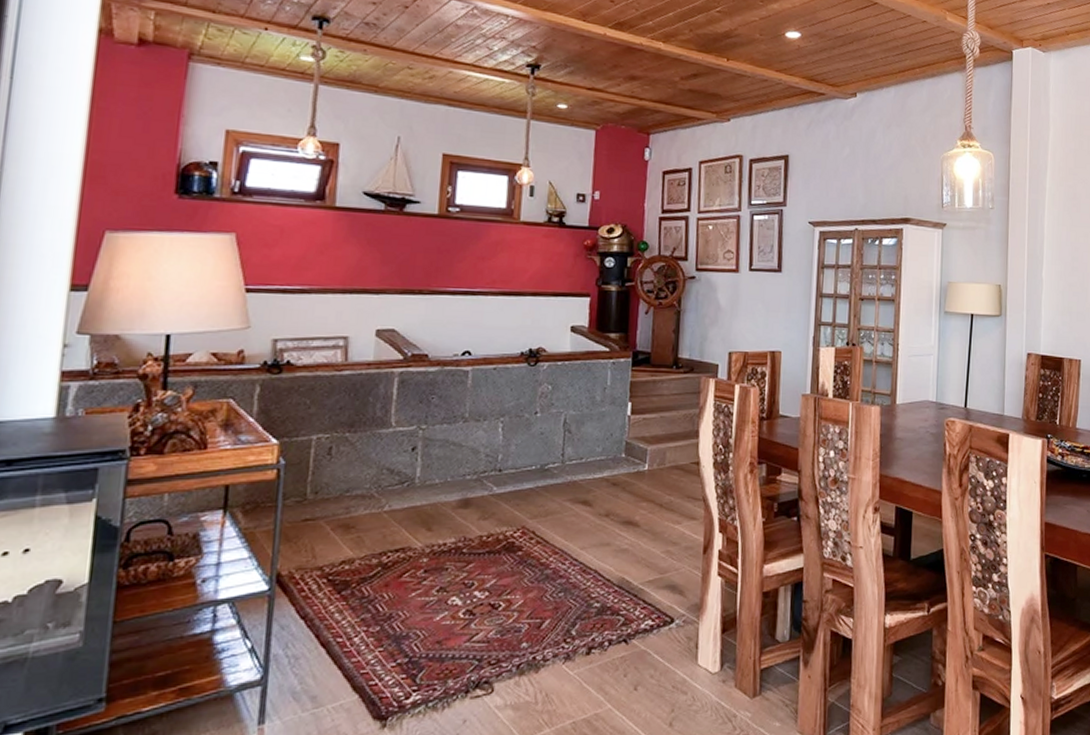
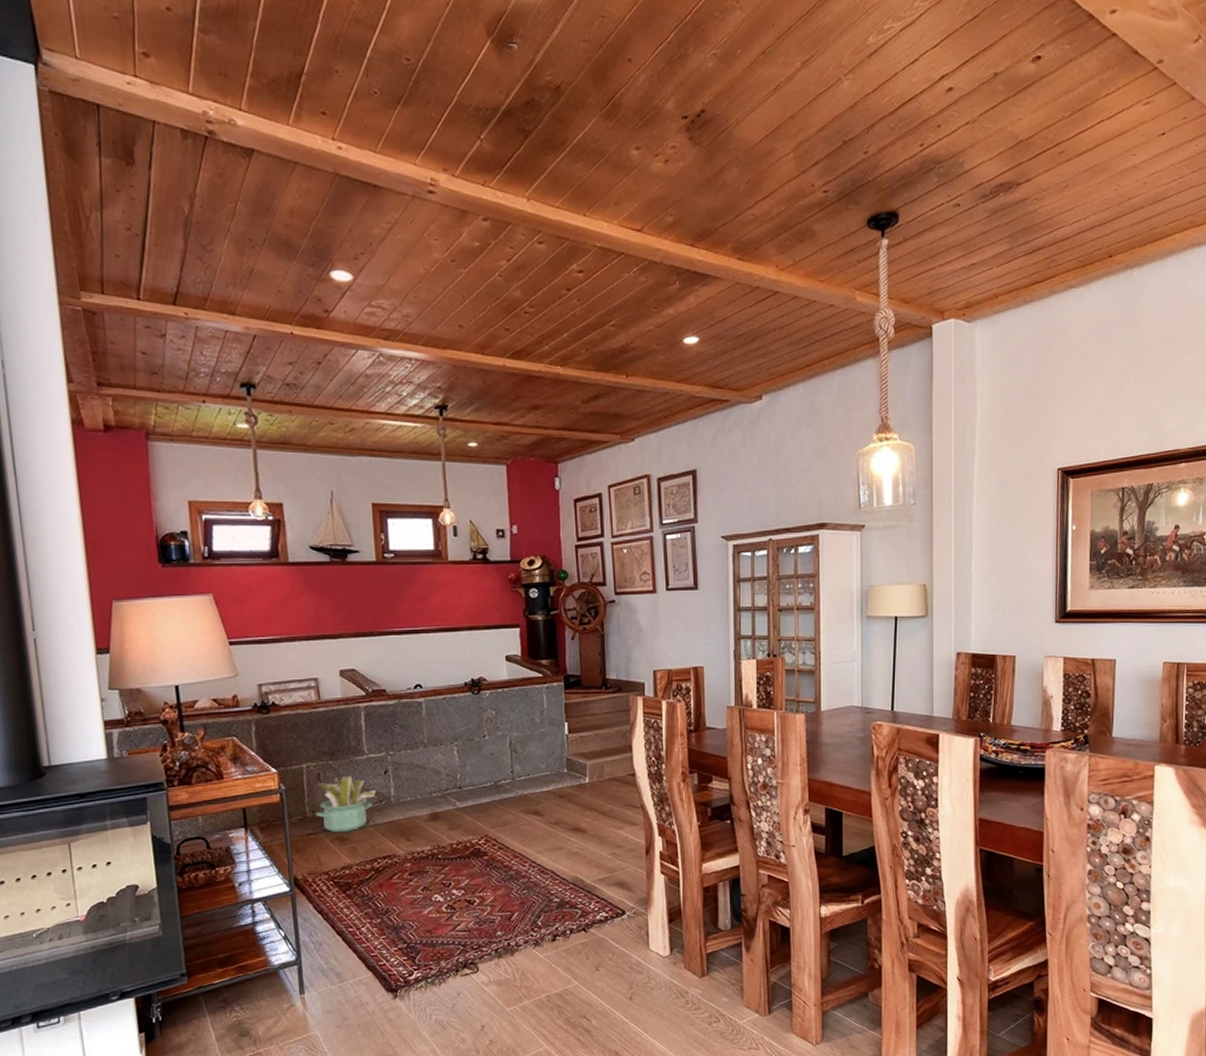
decorative plant: none [317,451,398,519] -> present [315,775,376,833]

